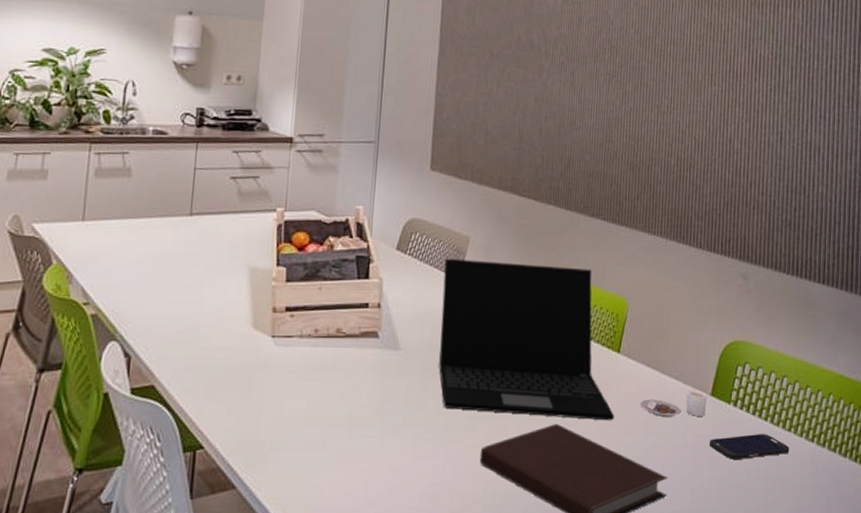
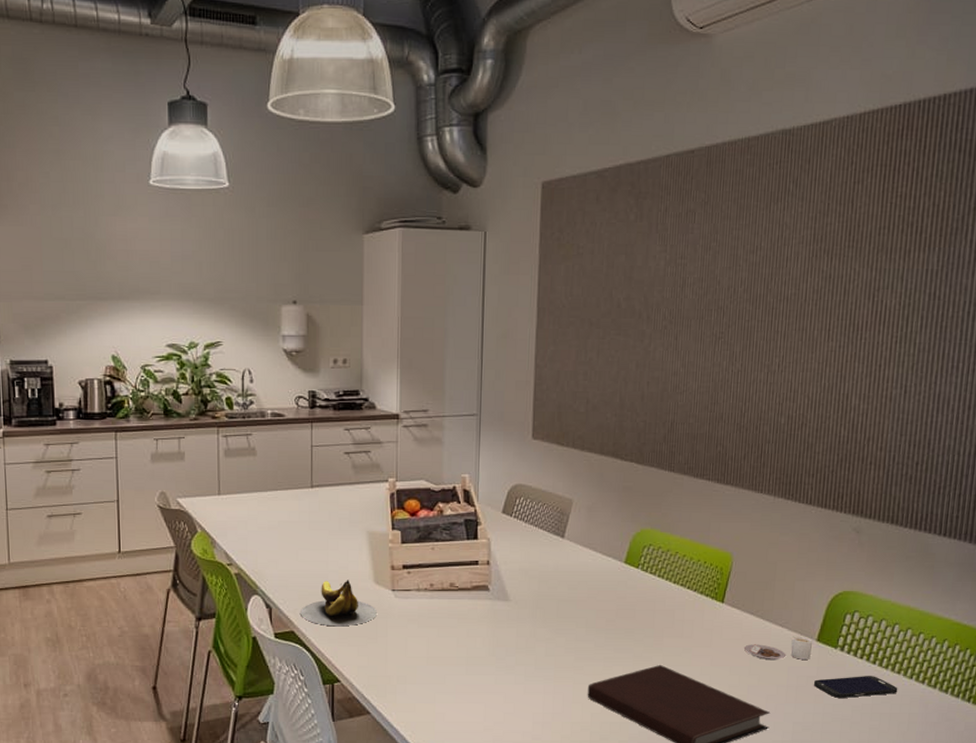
banana: none [164,324,253,380] -> present [301,580,377,627]
laptop: present [439,258,615,421] -> none [546,519,718,663]

